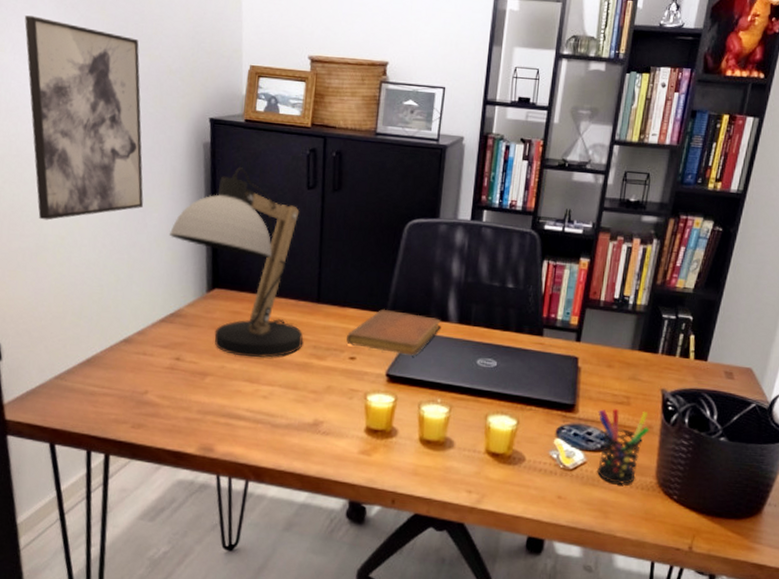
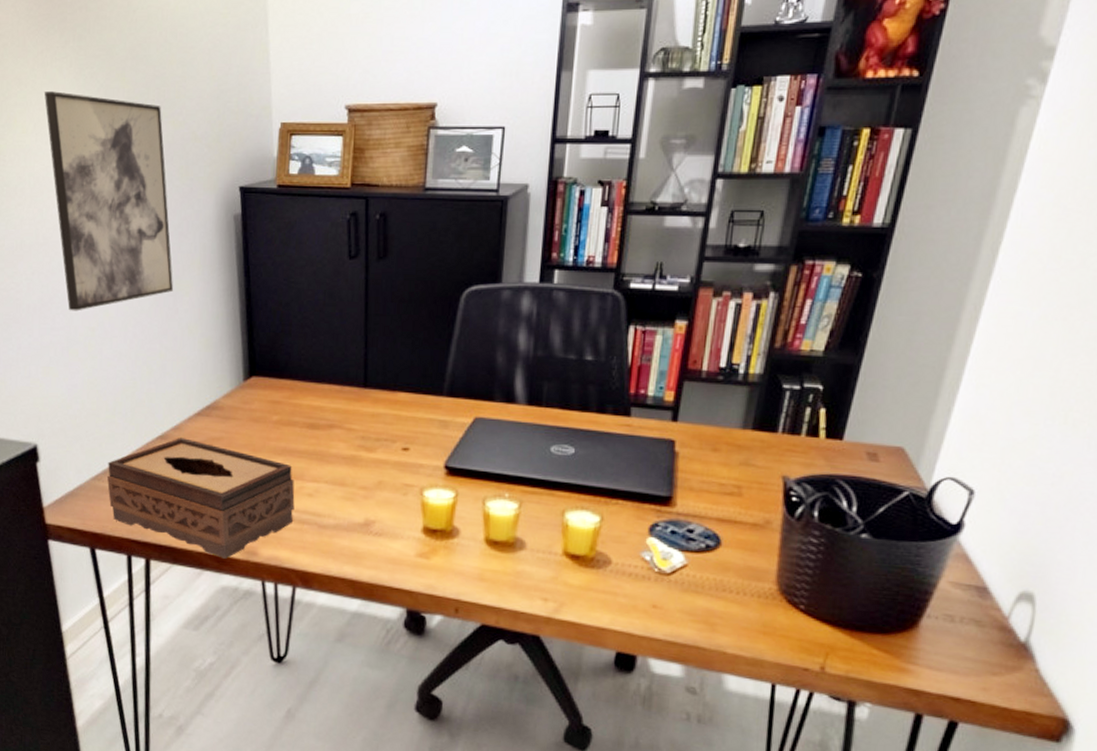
tissue box: none [70,341,251,455] -> present [107,437,295,559]
desk lamp: present [170,166,303,358] -> none [202,238,349,452]
notebook: present [346,309,441,356] -> none [398,392,507,444]
pen holder: present [596,408,650,484] -> none [700,500,768,591]

